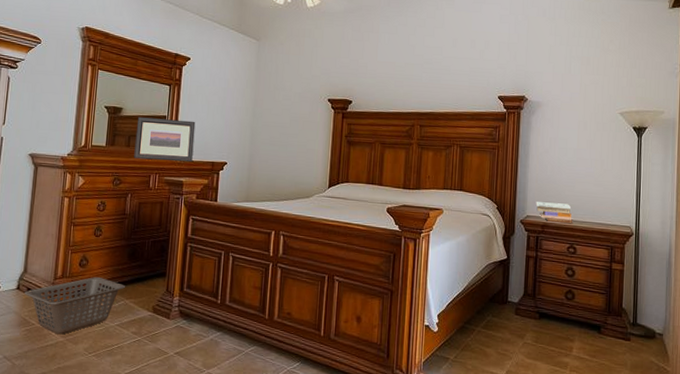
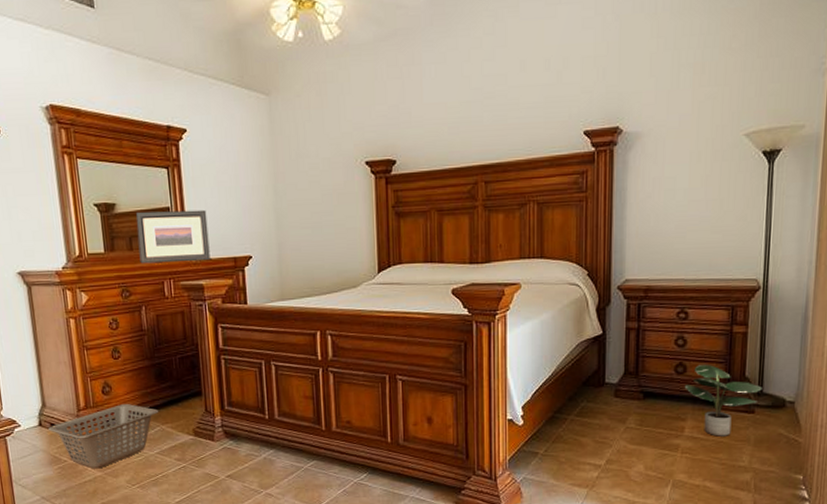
books: present [535,202,572,224] -> none [636,260,683,285]
potted plant: none [573,293,636,359] -> present [684,364,763,437]

